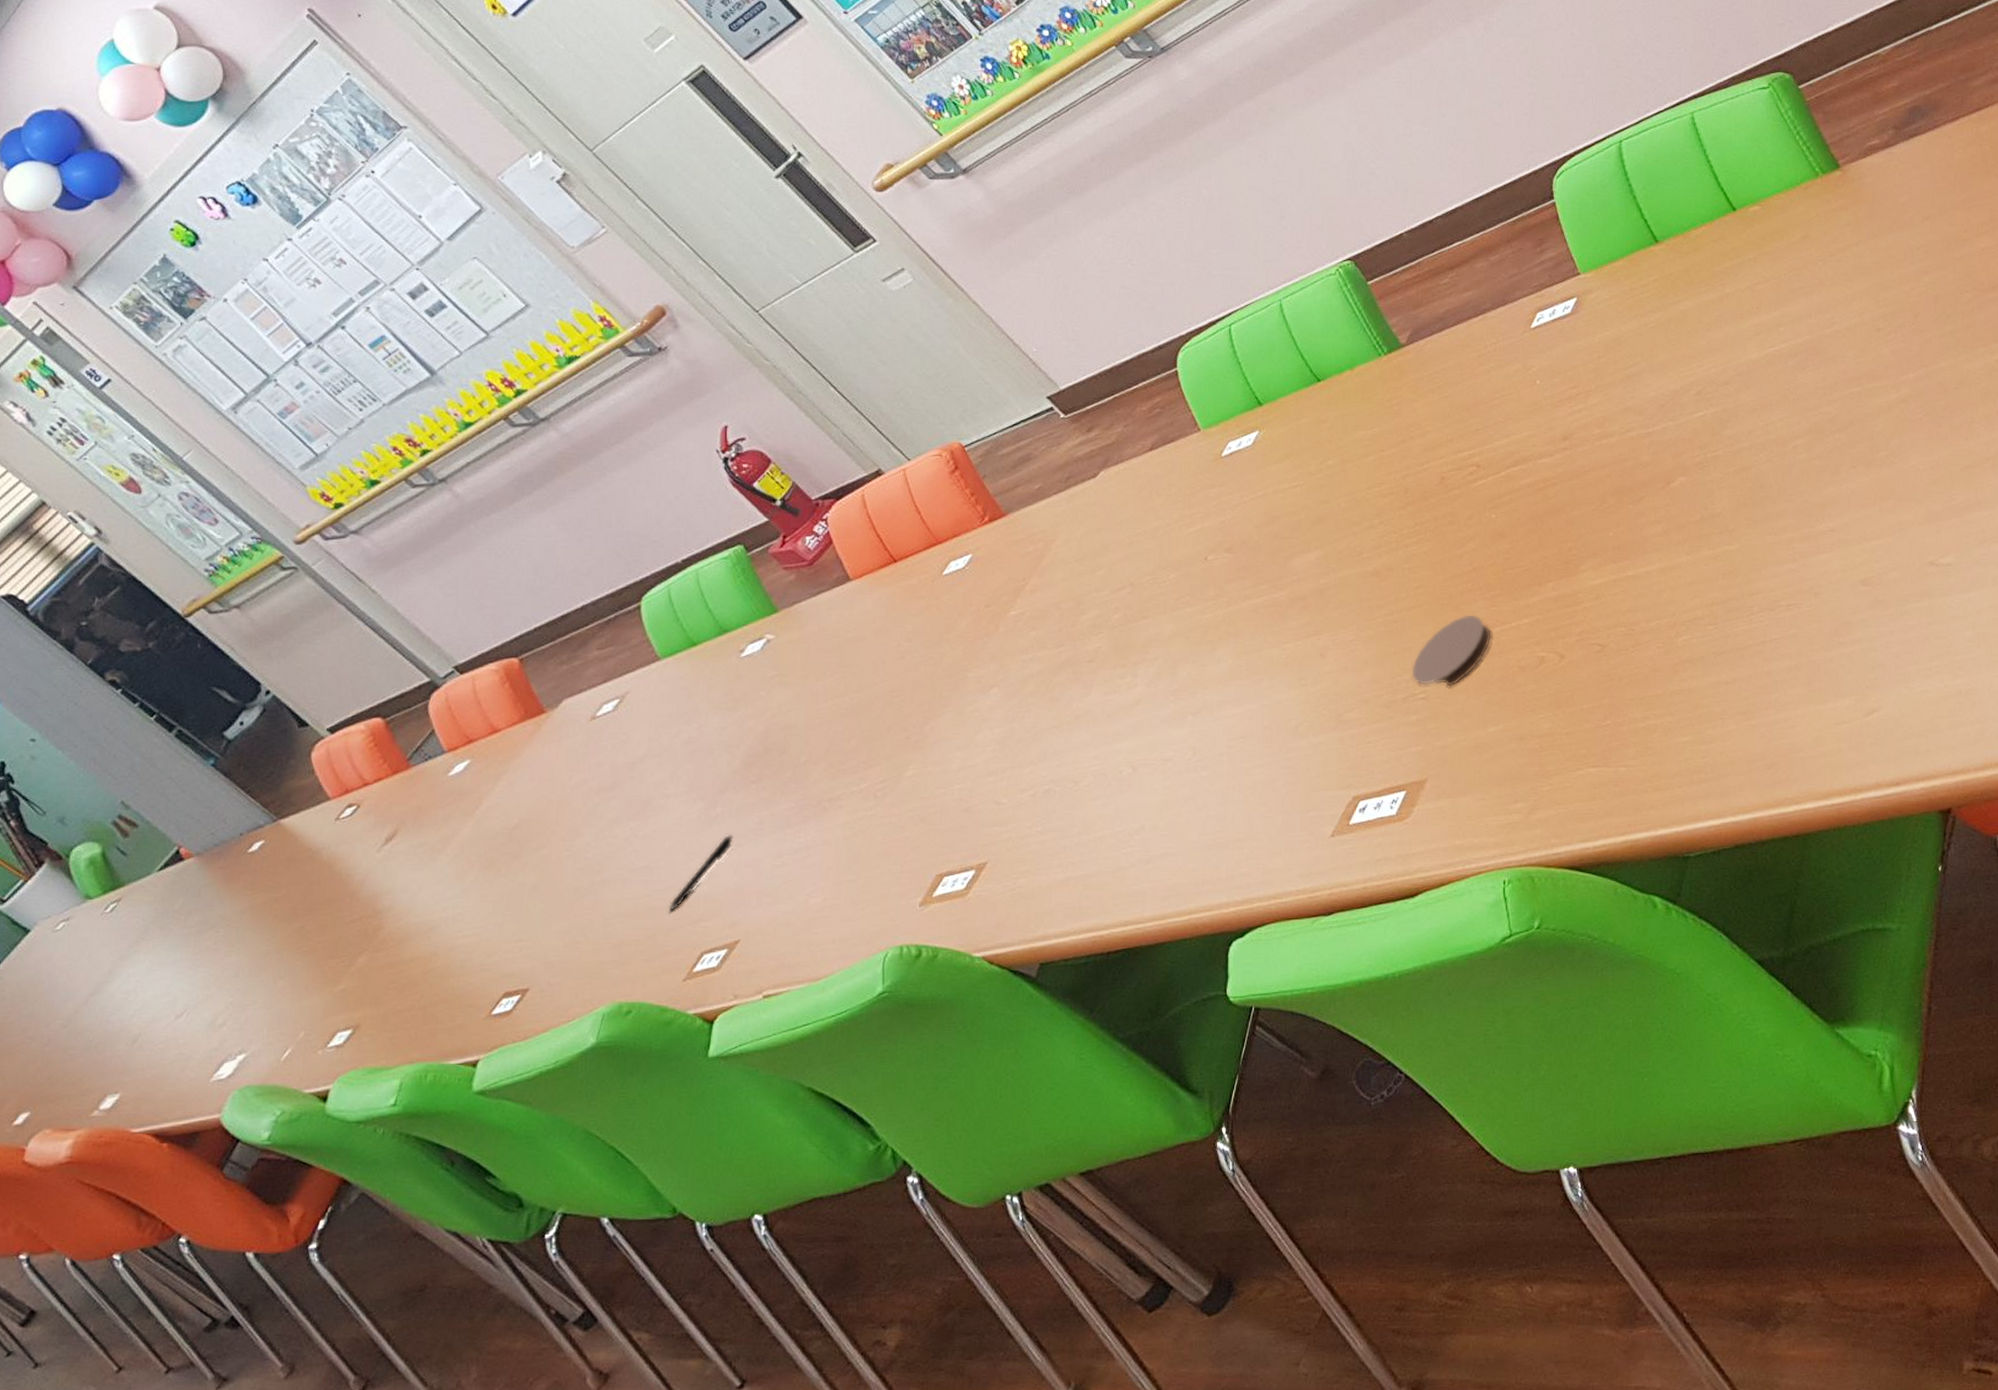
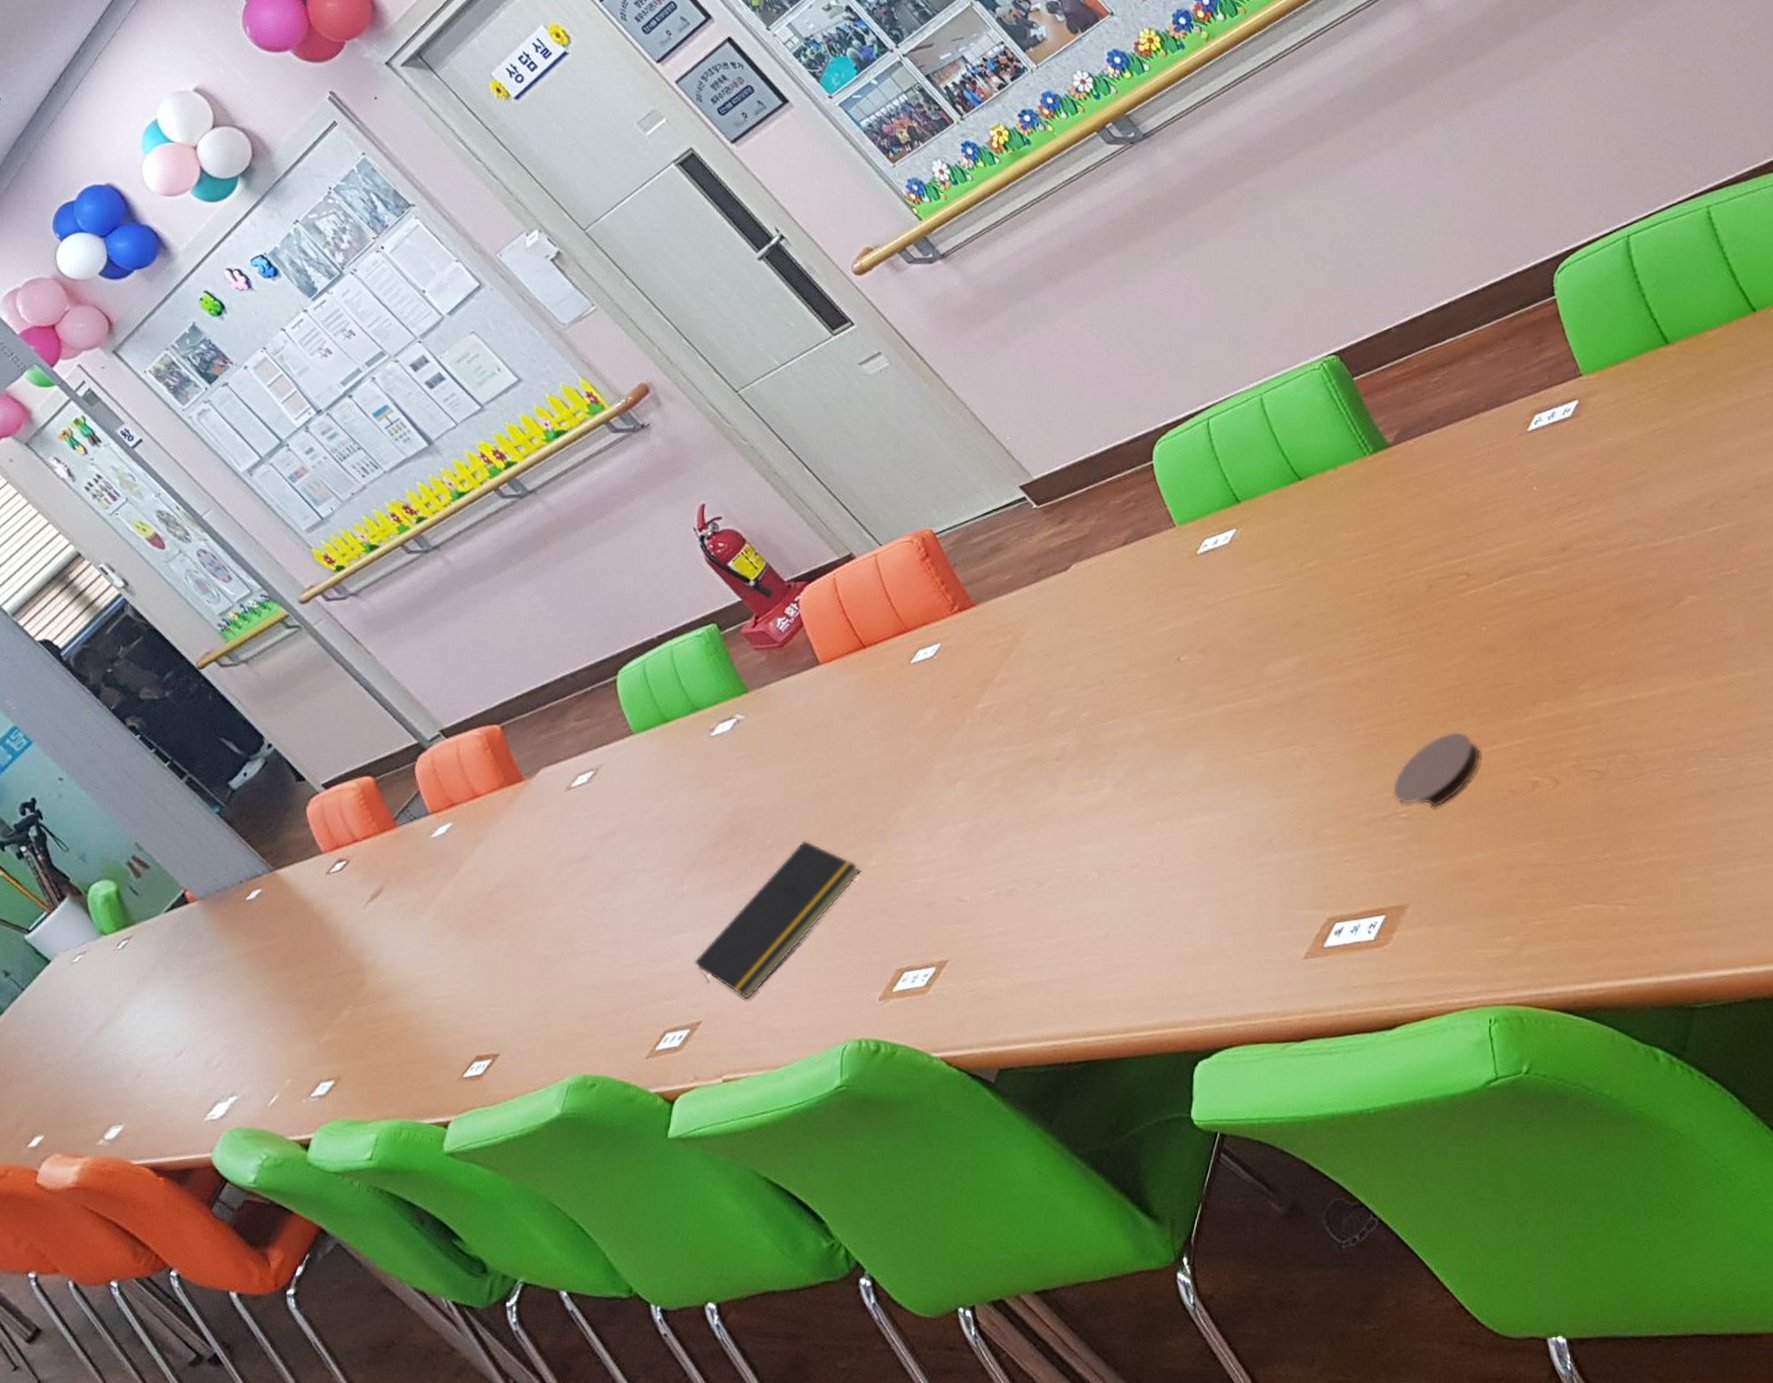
pen: present [668,834,733,913] -> none [634,913,699,988]
notepad: none [730,754,898,915] -> present [694,840,862,1000]

